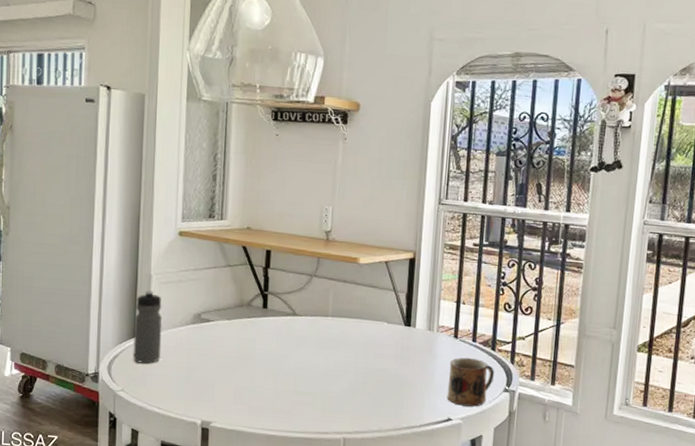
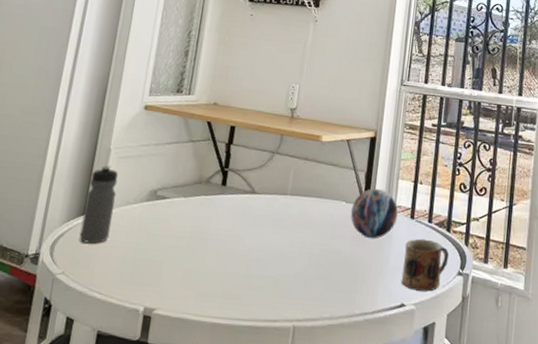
decorative orb: none [393,309,441,358] -> present [350,189,398,239]

